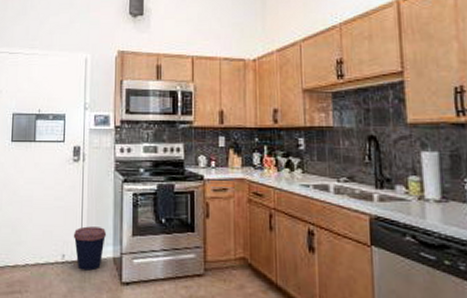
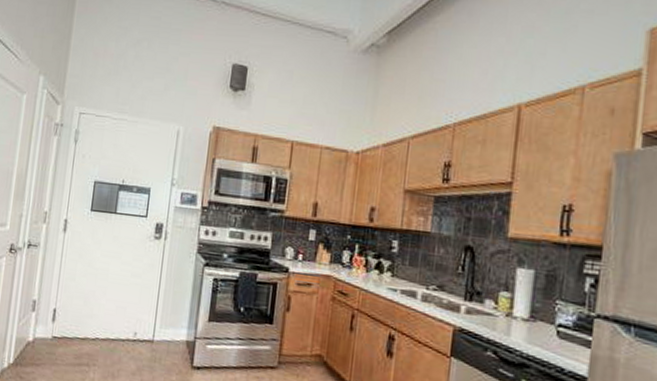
coffee cup: present [73,226,107,271] -> none [147,306,182,352]

